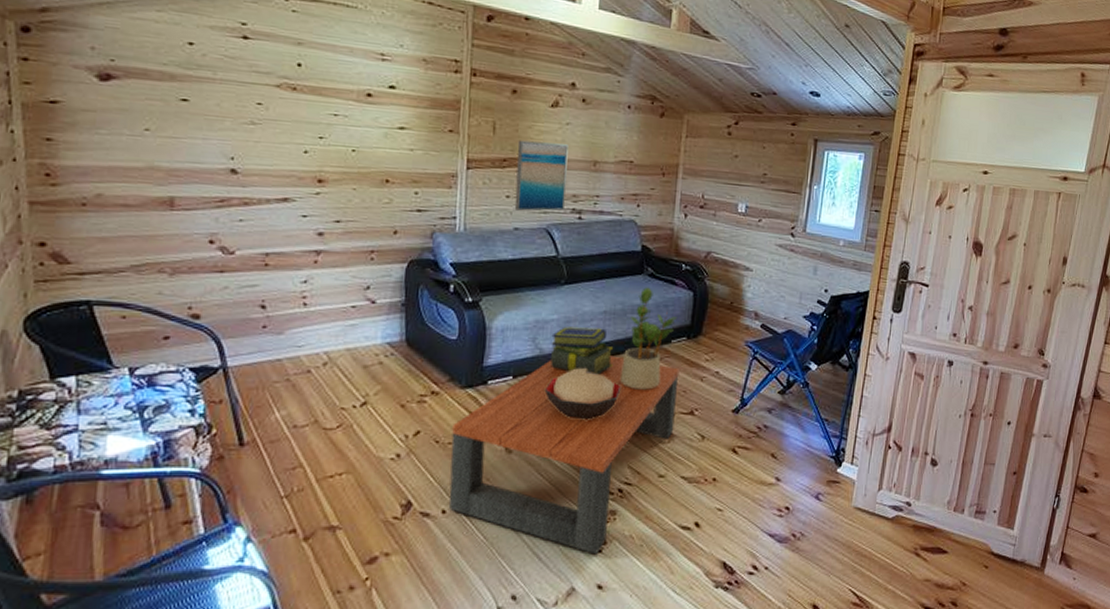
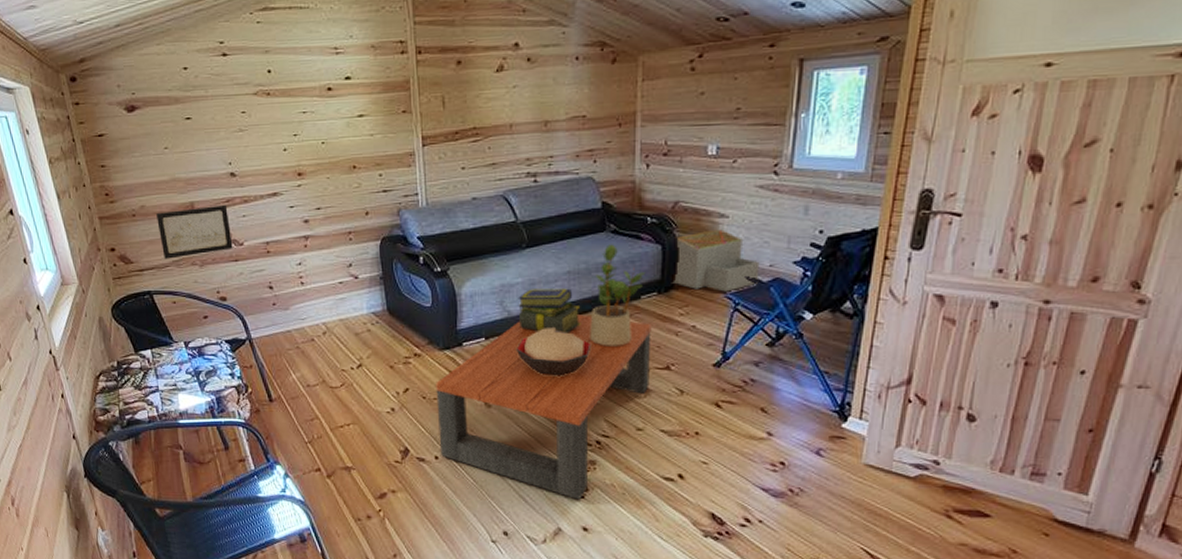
wall art: none [116,204,221,263] -> present [156,204,233,259]
wall art: present [514,140,569,212] -> none [467,108,519,181]
architectural model: none [701,281,776,341] -> present [672,229,760,292]

